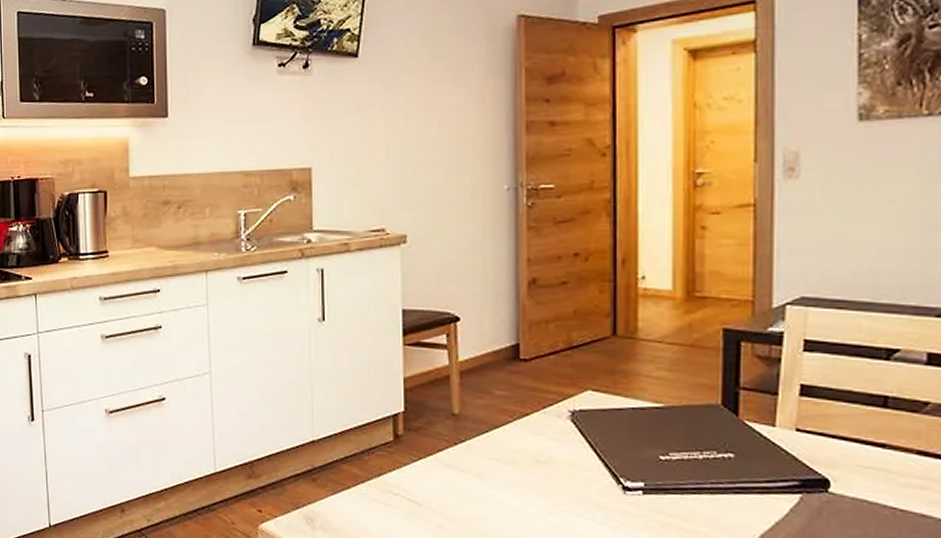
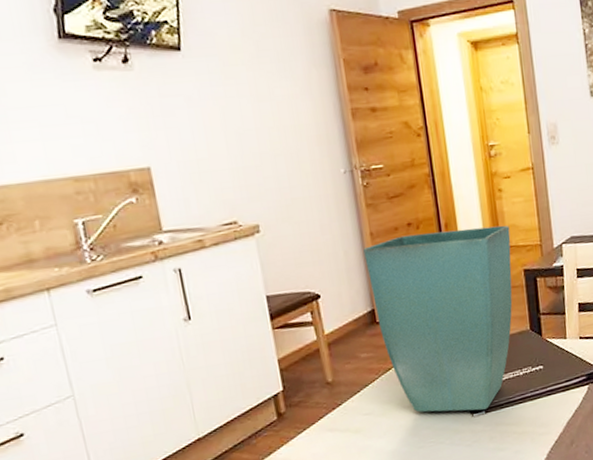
flower pot: none [517,266,710,490] -> present [363,225,513,413]

